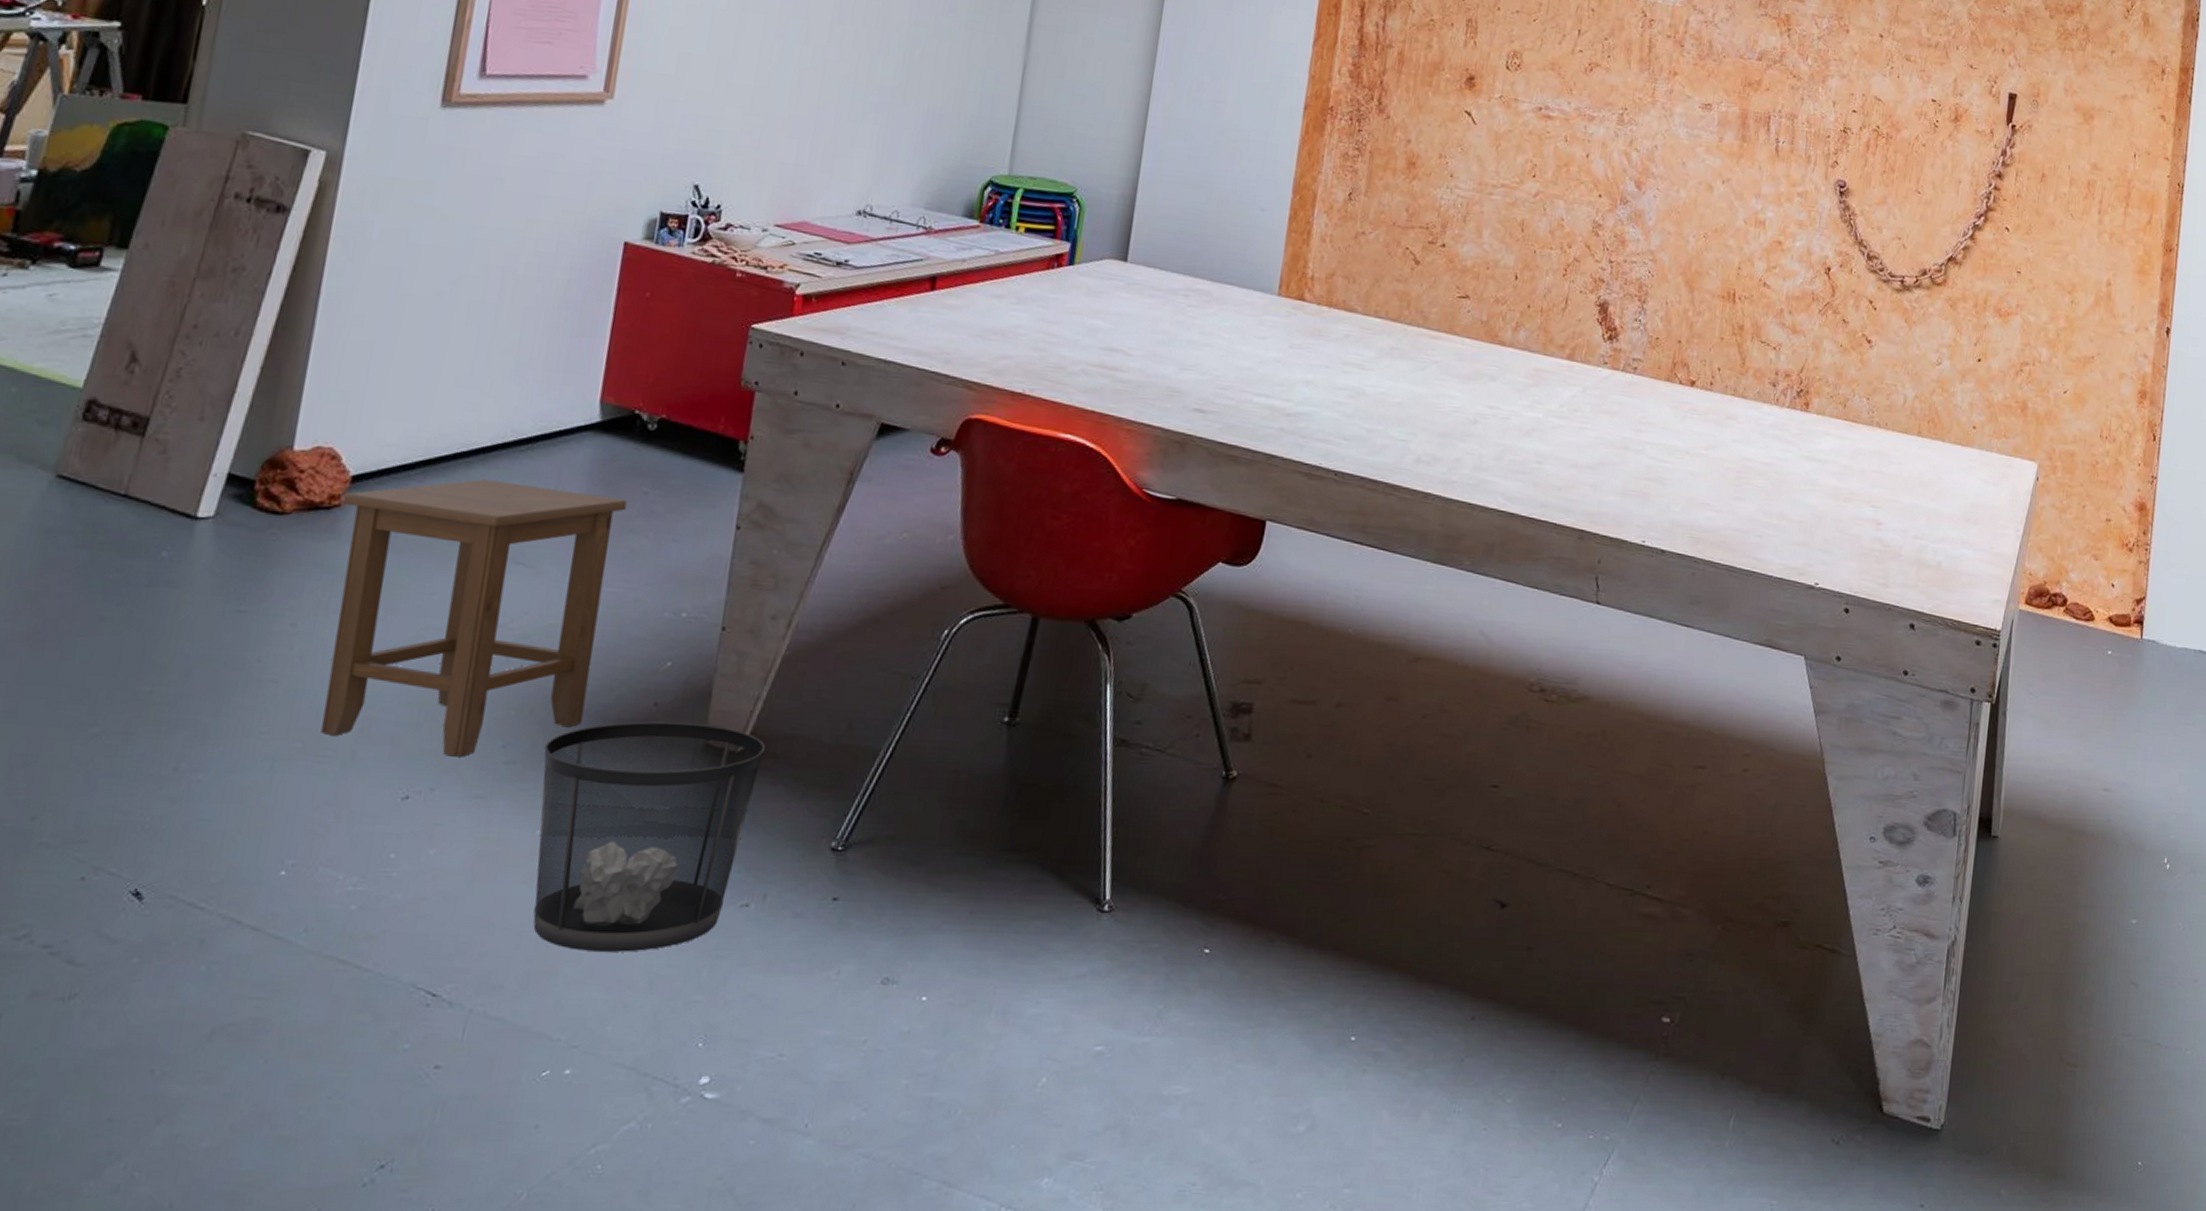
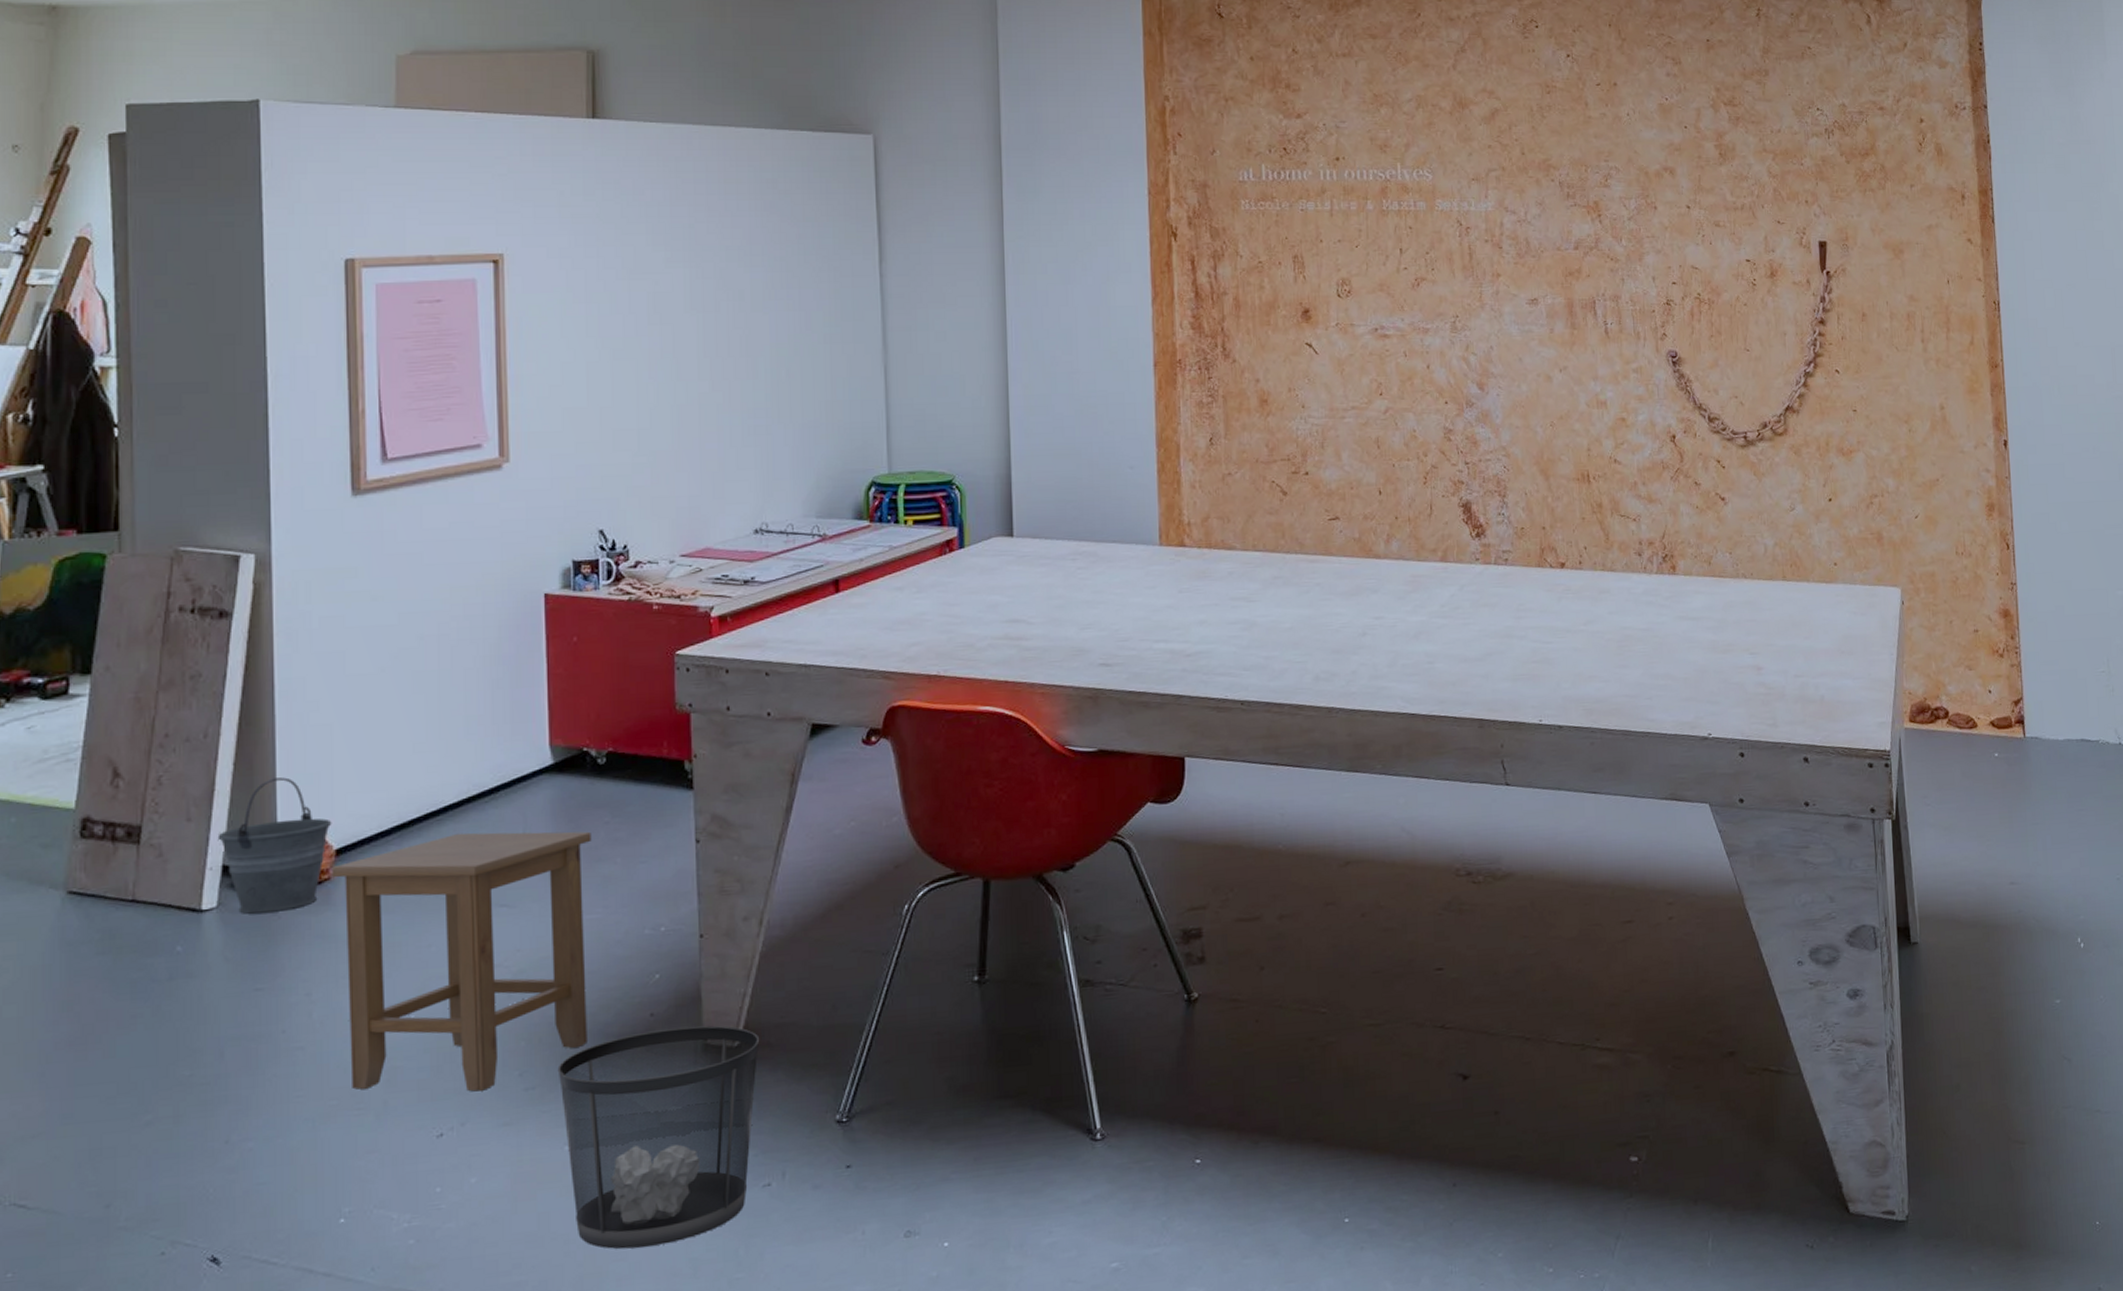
bucket: none [228,389,354,532] -> present [217,777,332,914]

